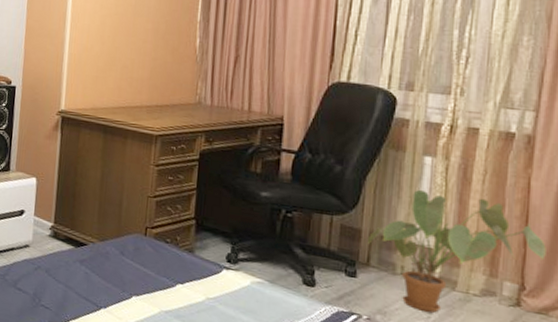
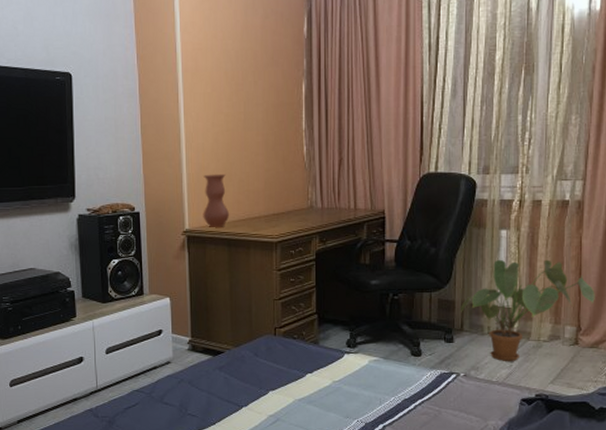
vase: none [80,56,110,112] -> present [203,173,230,227]

